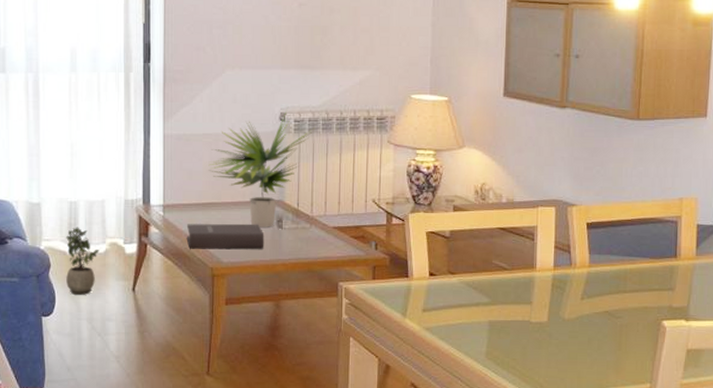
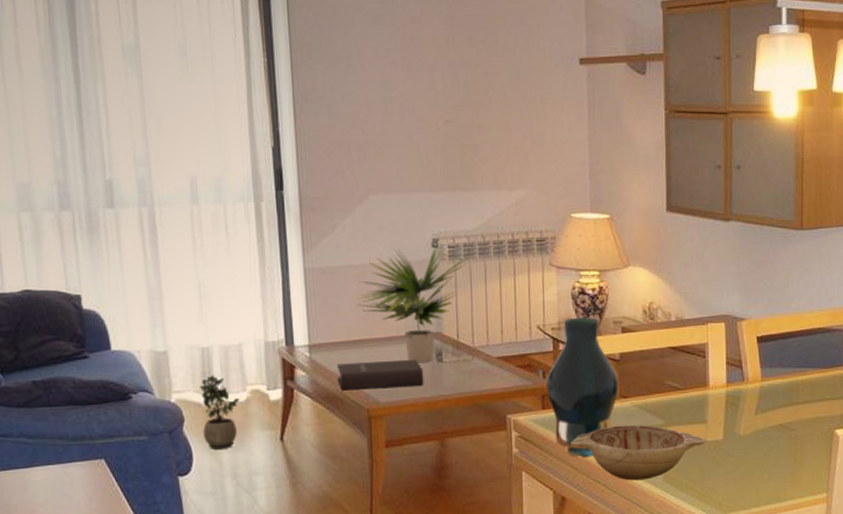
vase: none [377,193,448,328] -> present [545,317,619,457]
decorative bowl: none [398,300,530,355] -> present [571,424,706,481]

